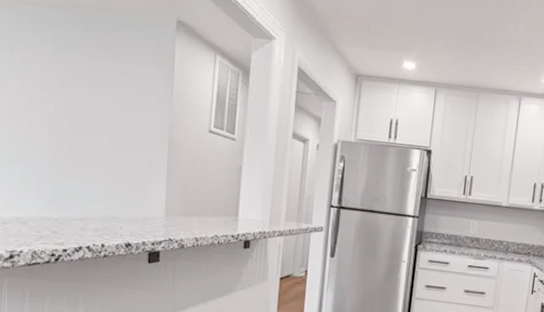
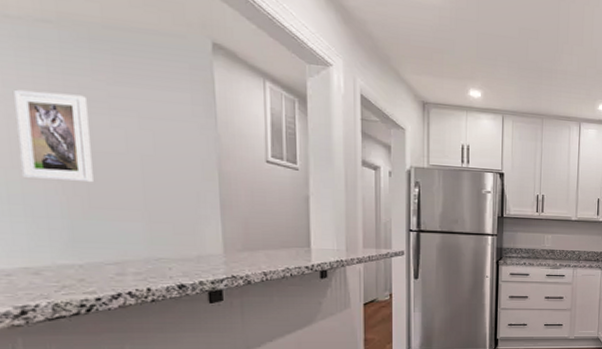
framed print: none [24,64,77,145] -> present [14,89,93,182]

